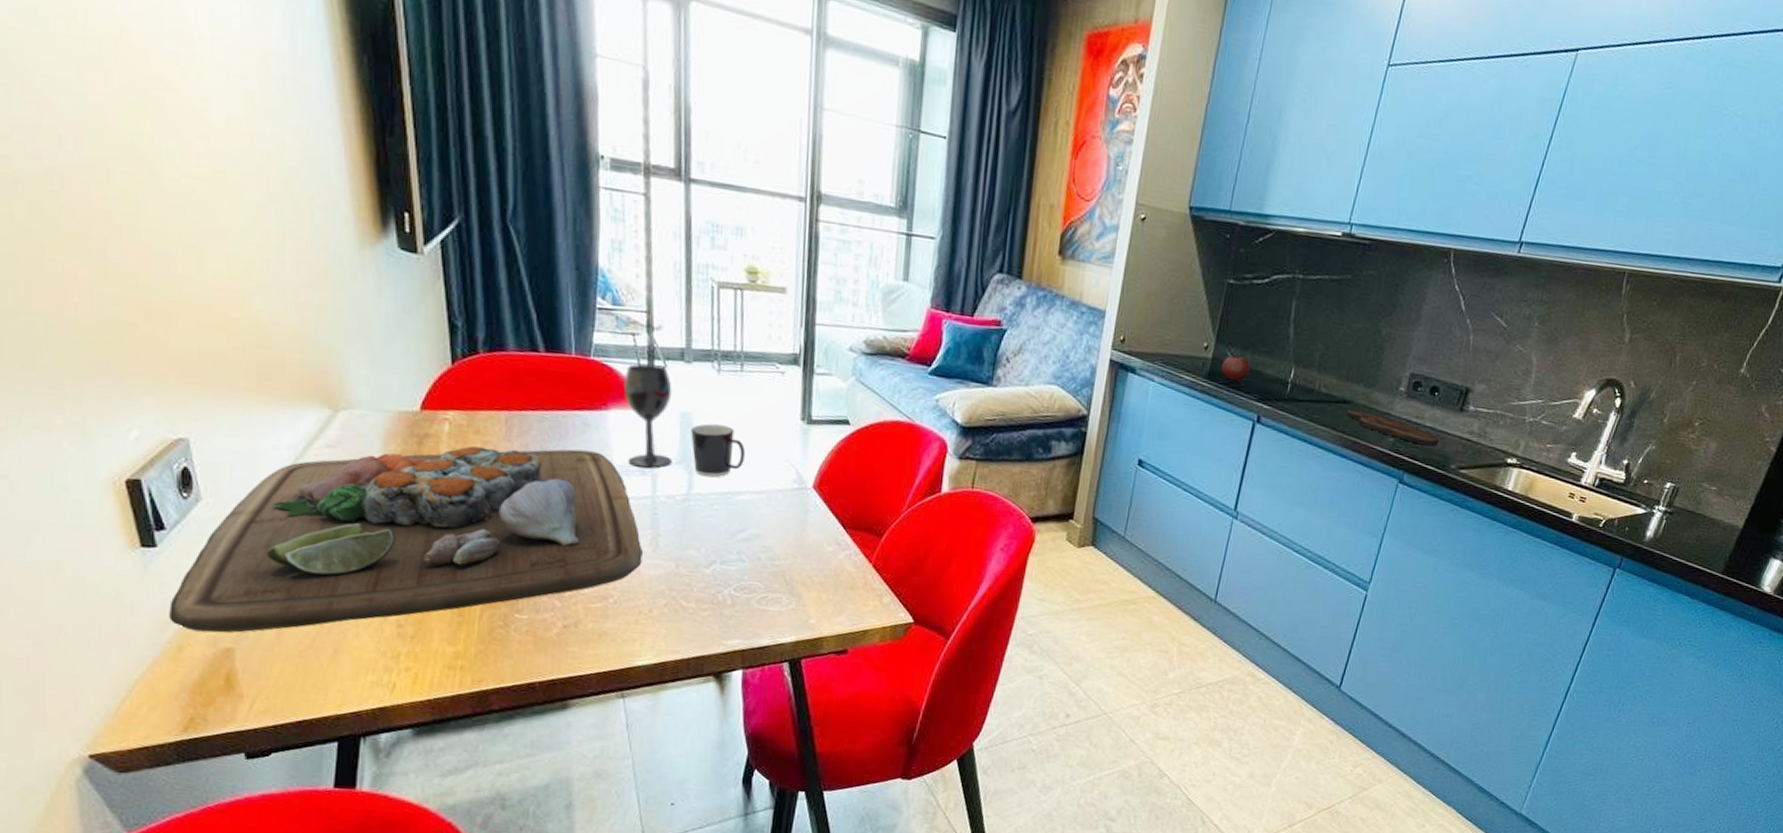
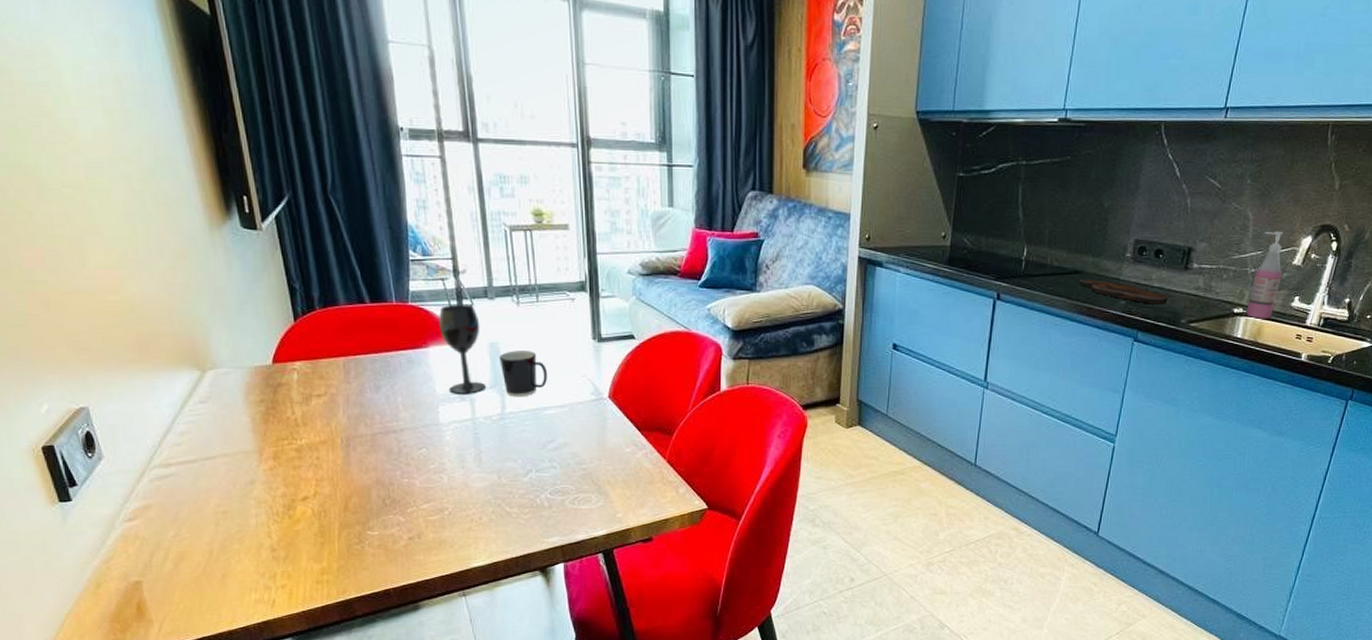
food platter: present [169,446,643,633] -> none [86,384,469,569]
fruit: present [1221,353,1250,381] -> none [959,238,986,264]
soap dispenser: none [1519,378,1567,473] -> present [1246,231,1284,319]

